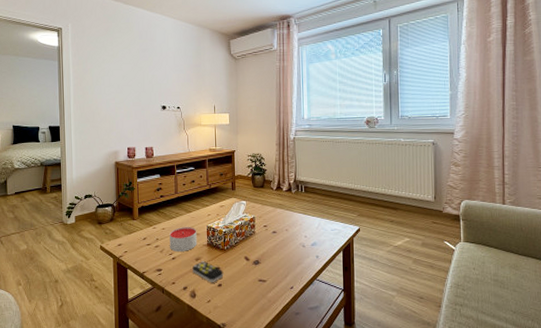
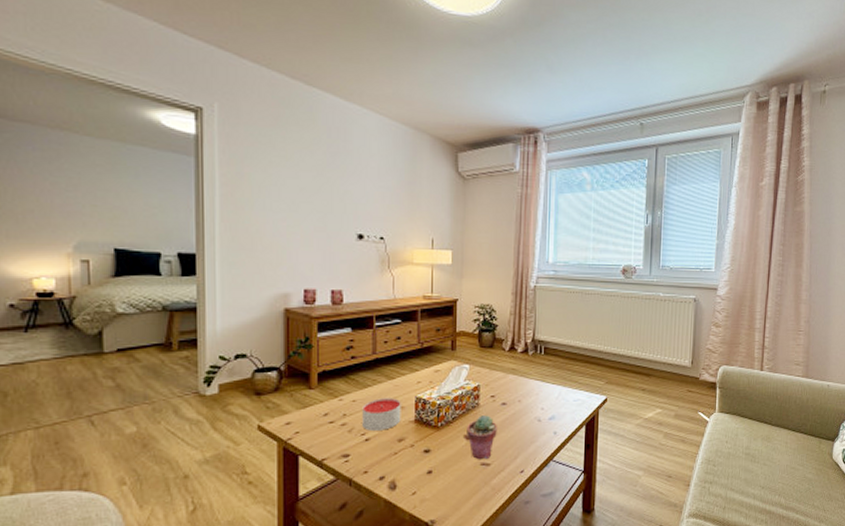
remote control: present [192,261,224,283] -> none [393,442,435,470]
potted succulent: none [246,241,270,277] -> present [467,415,497,460]

